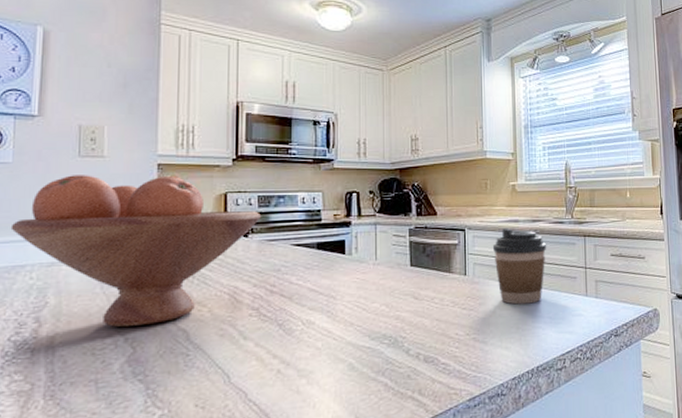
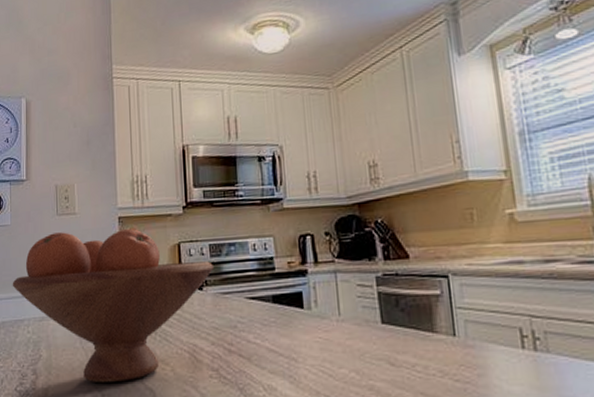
coffee cup: present [492,228,547,305] -> none [488,272,572,378]

